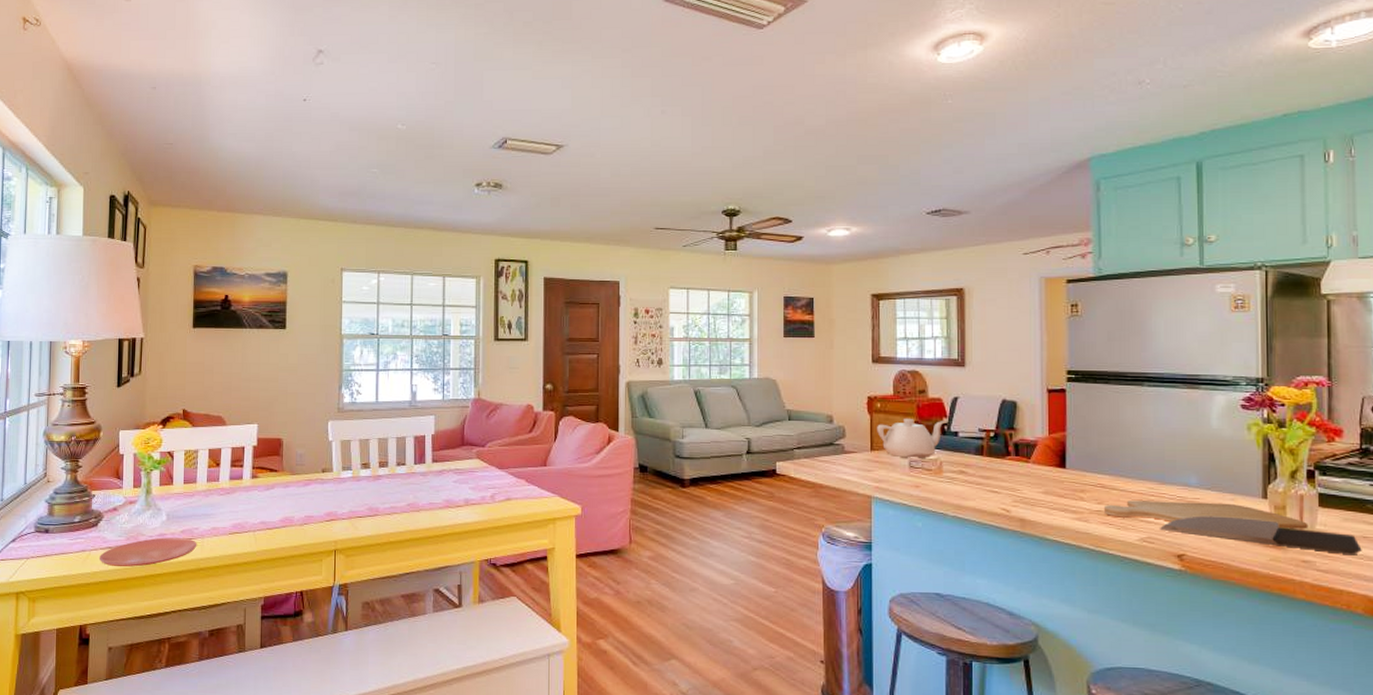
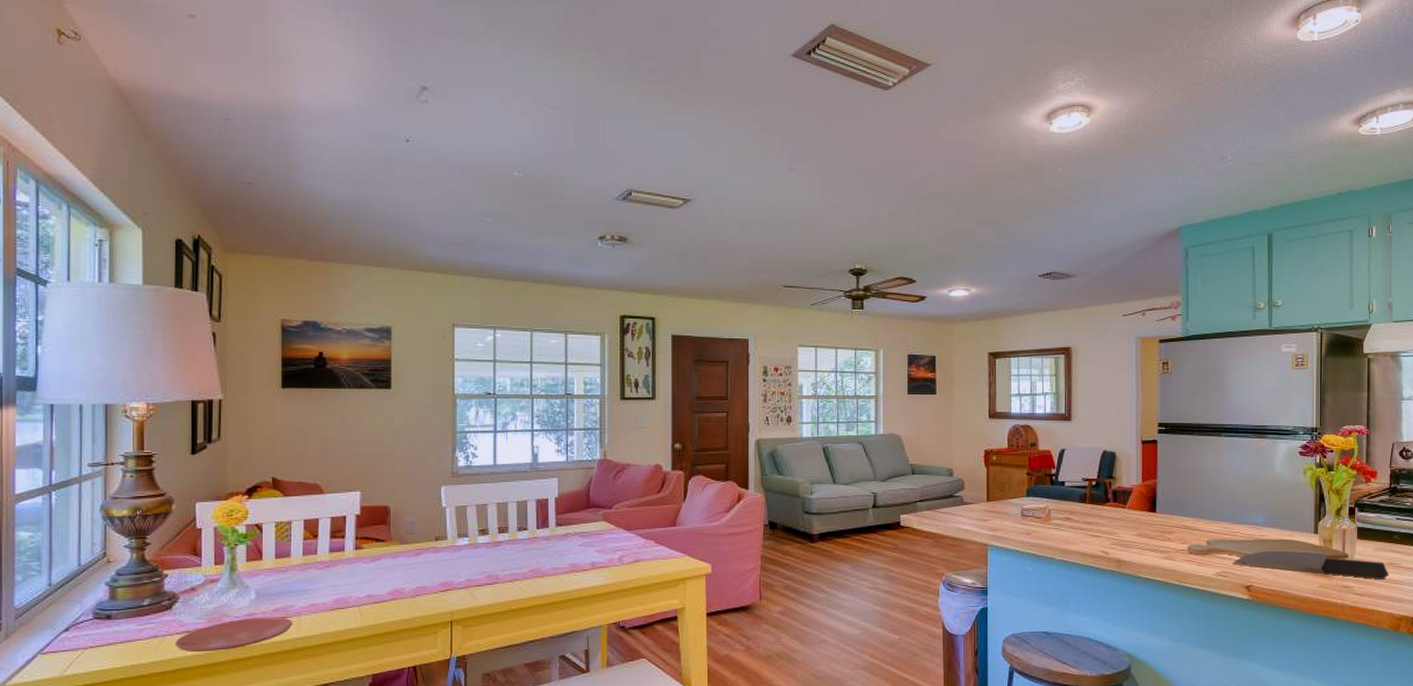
teapot: present [877,418,946,460] -> none [993,469,1054,509]

